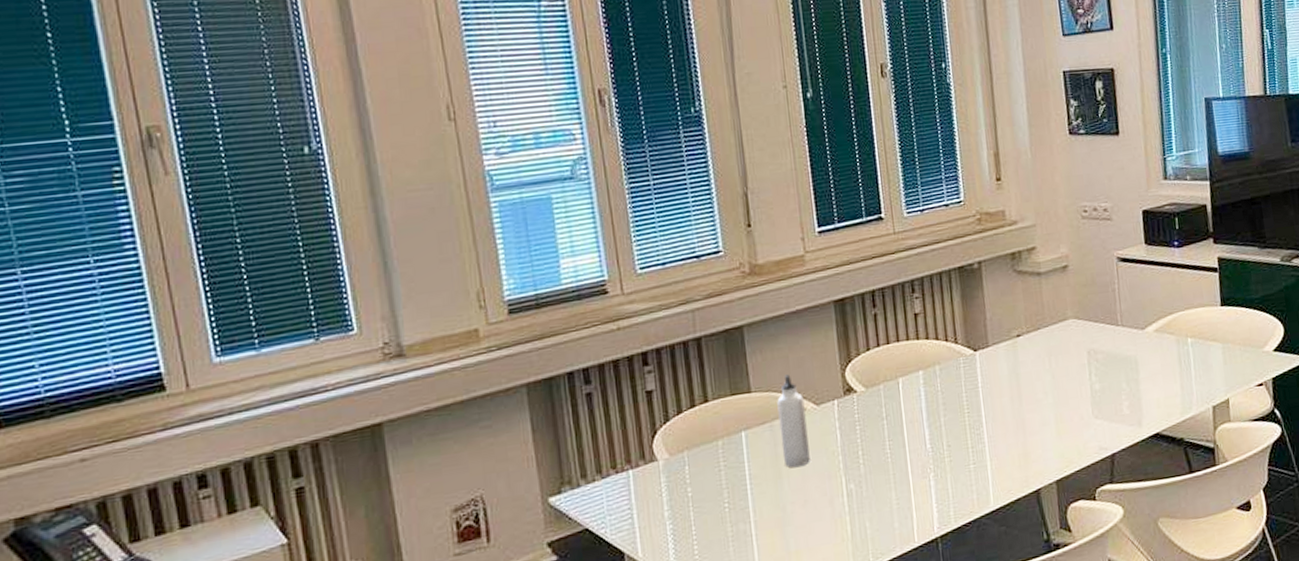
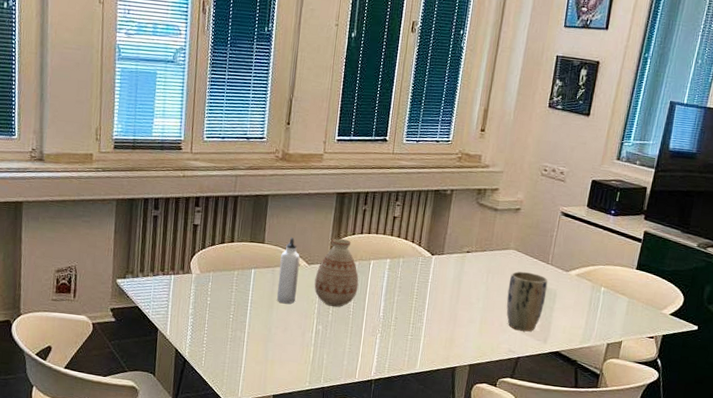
vase: none [829,358,891,454] -> present [314,238,359,307]
plant pot: none [1077,341,1127,420] -> present [506,271,548,332]

